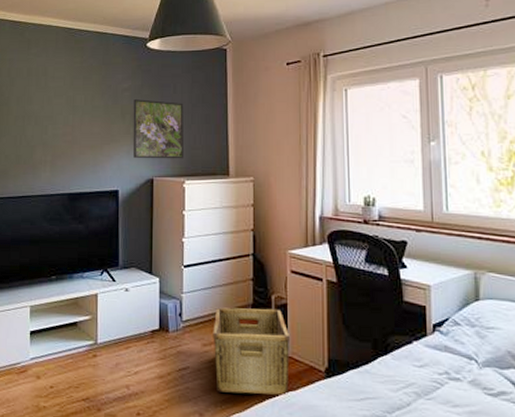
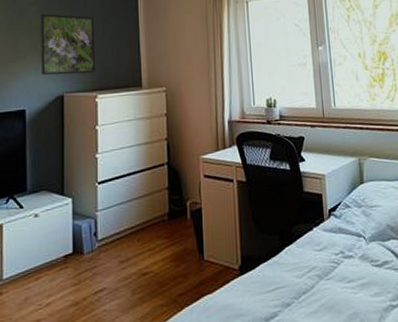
hamper: present [213,307,291,396] -> none [129,214,206,309]

